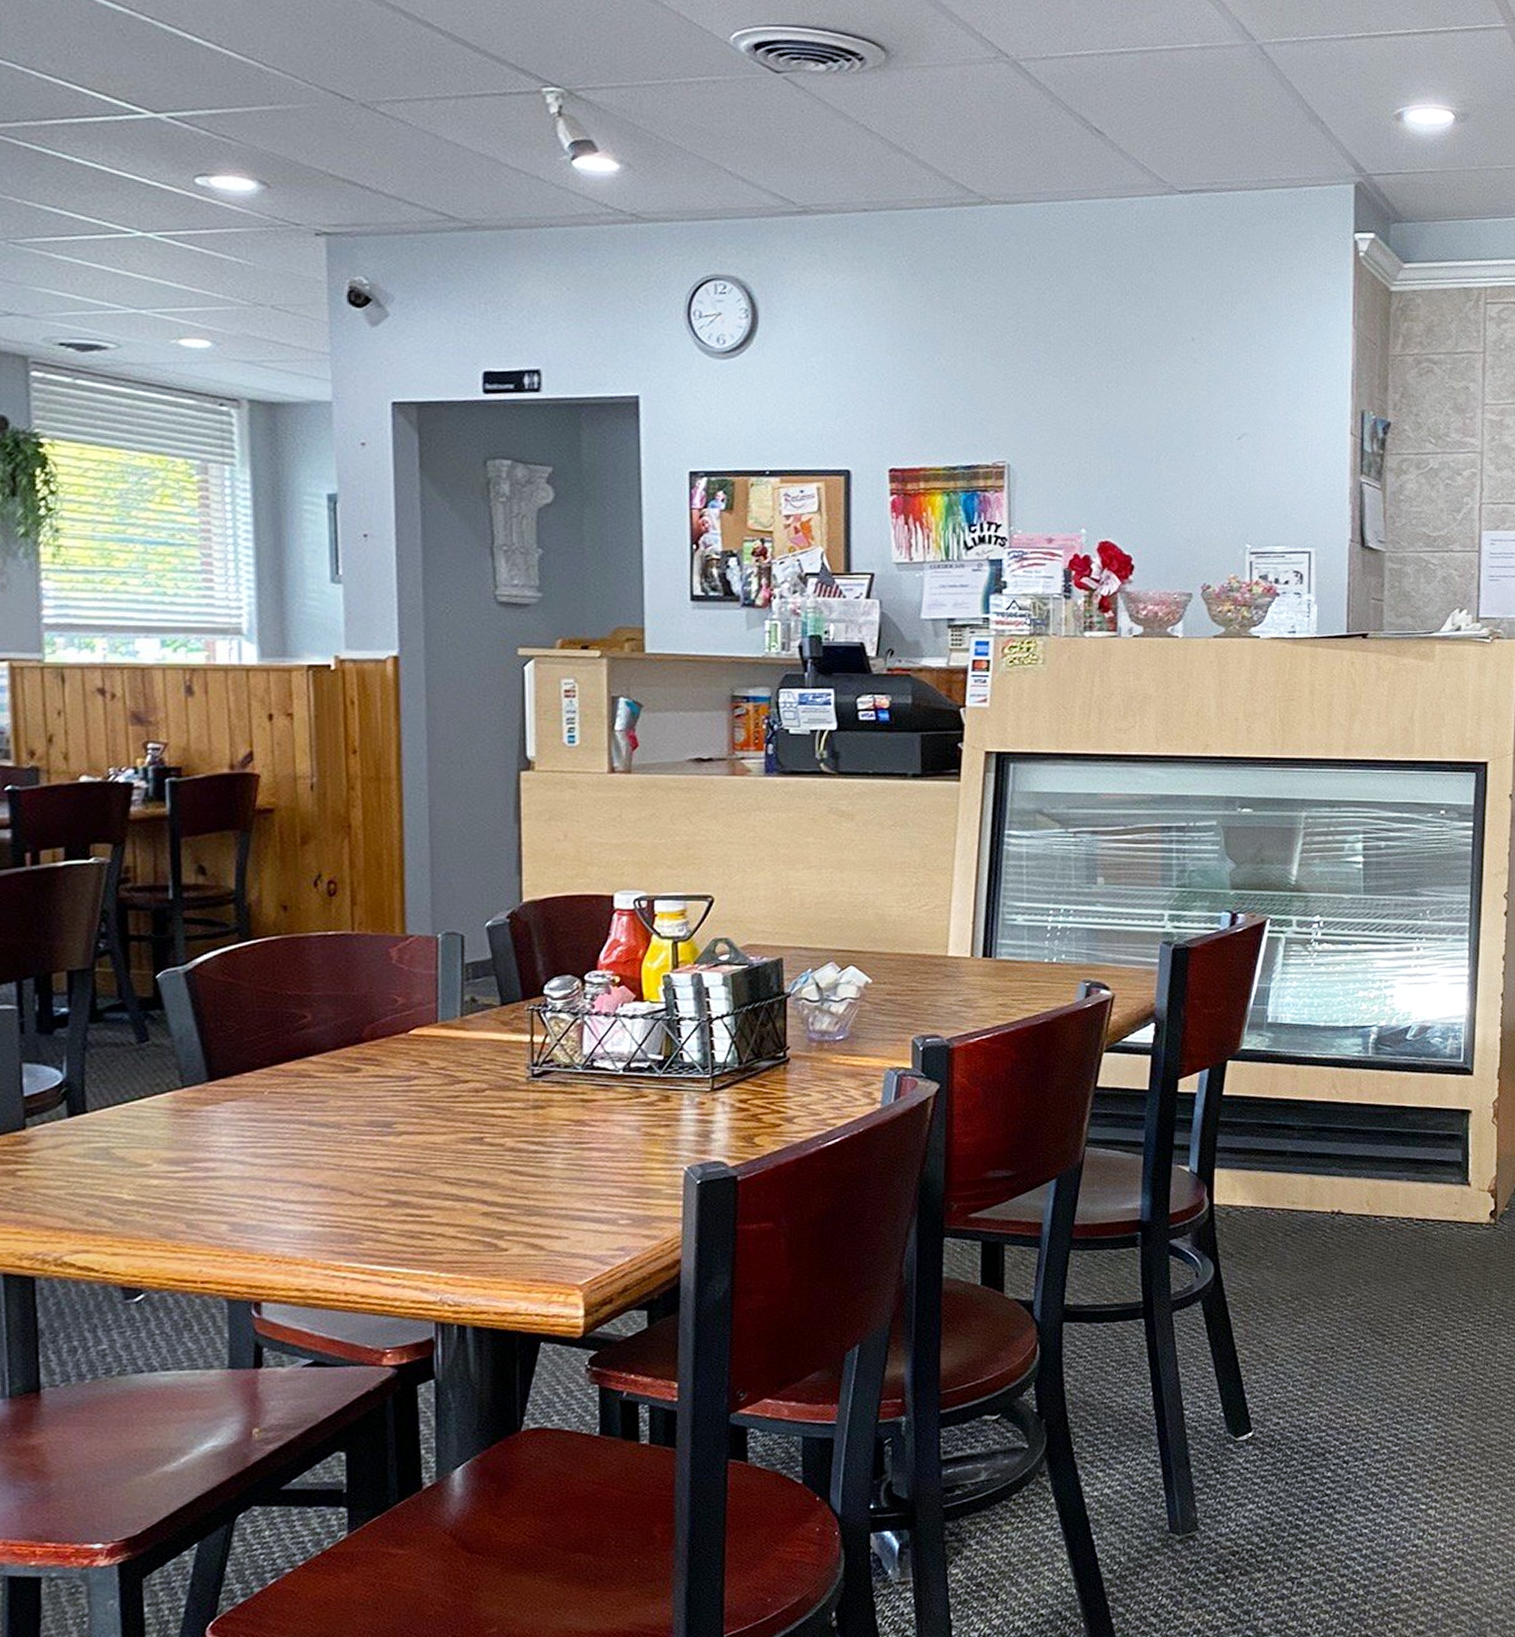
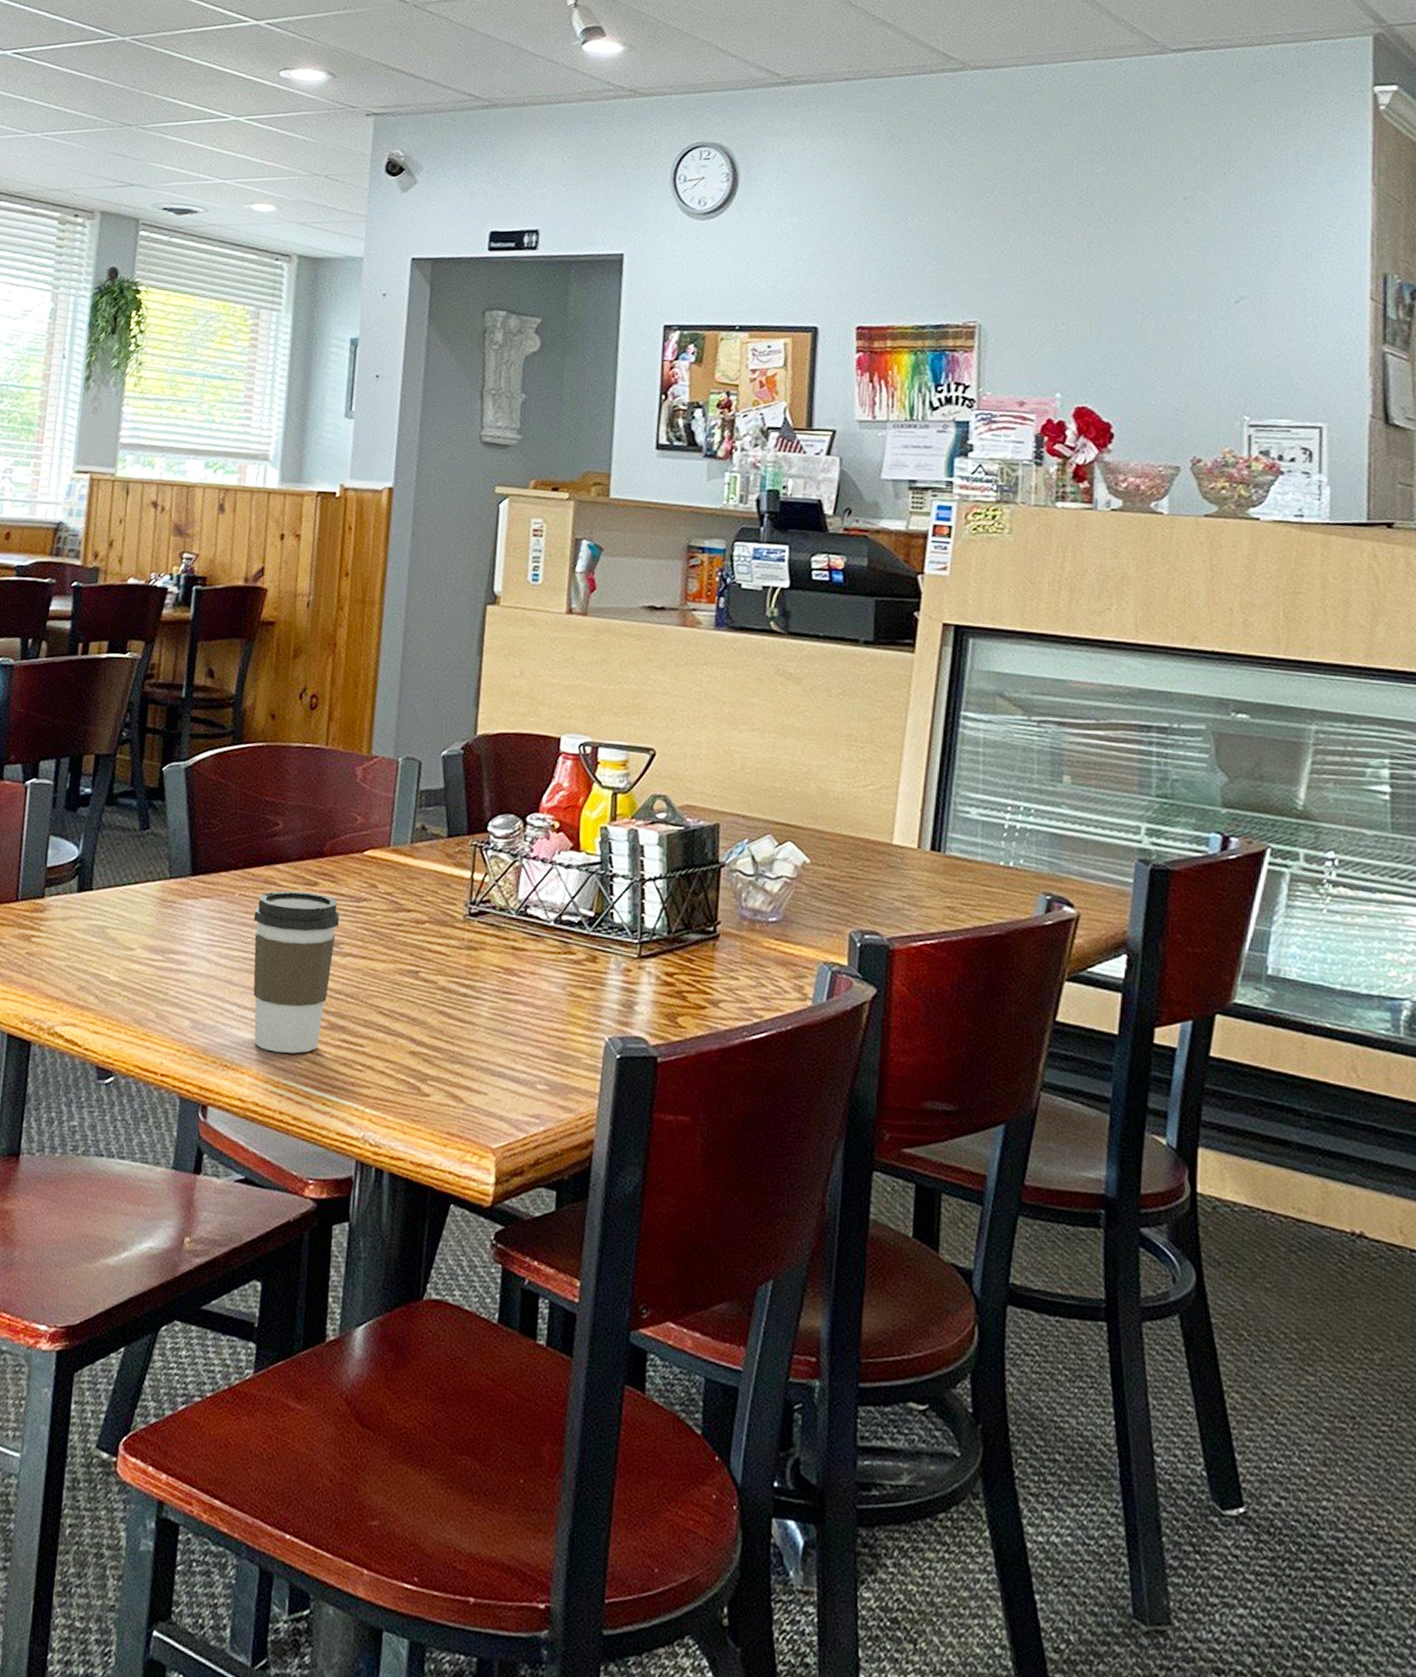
coffee cup: none [289,1079,390,1239] -> present [253,890,340,1054]

